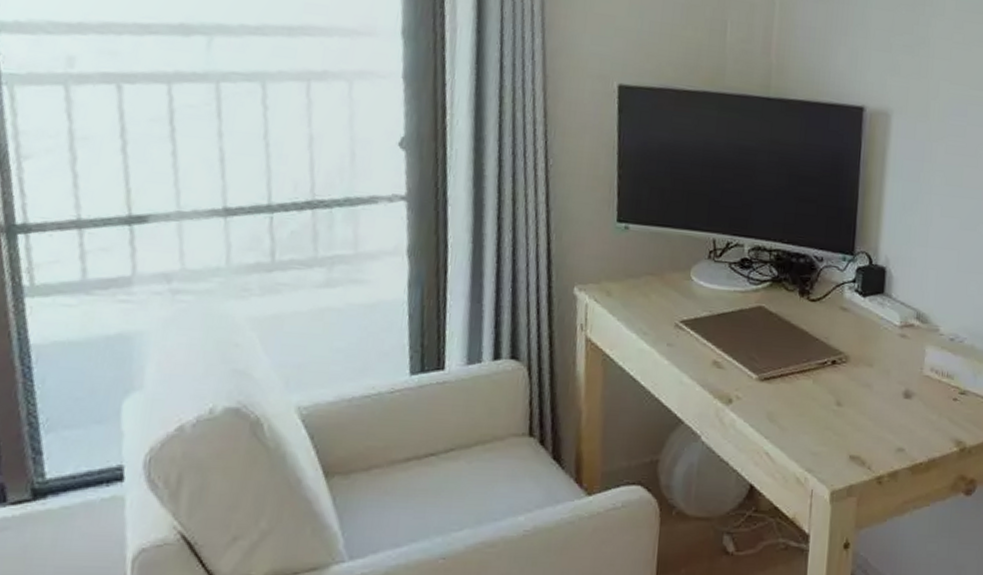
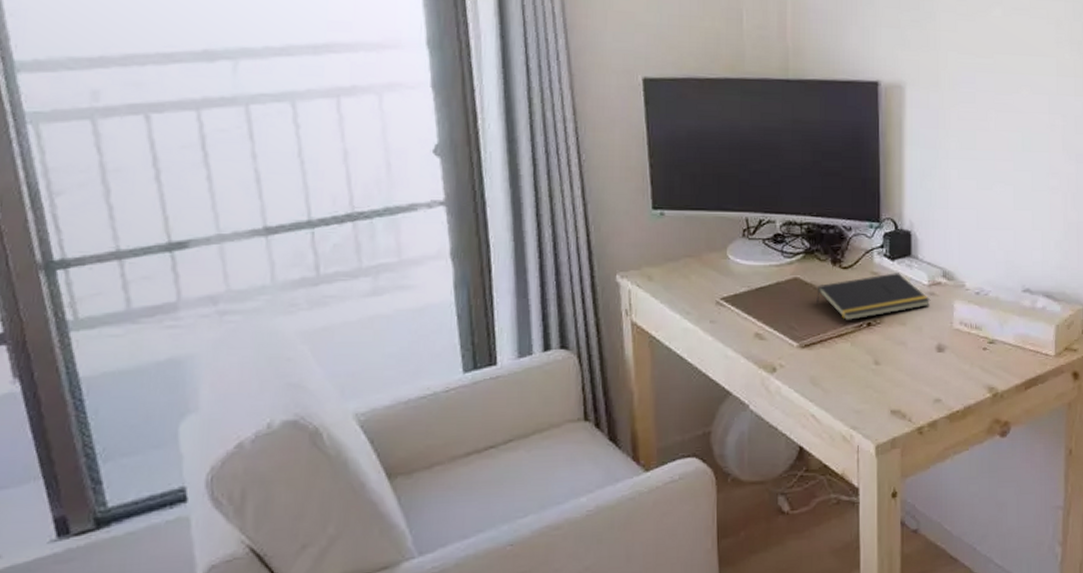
notepad: none [780,310,902,357] -> present [816,273,931,321]

